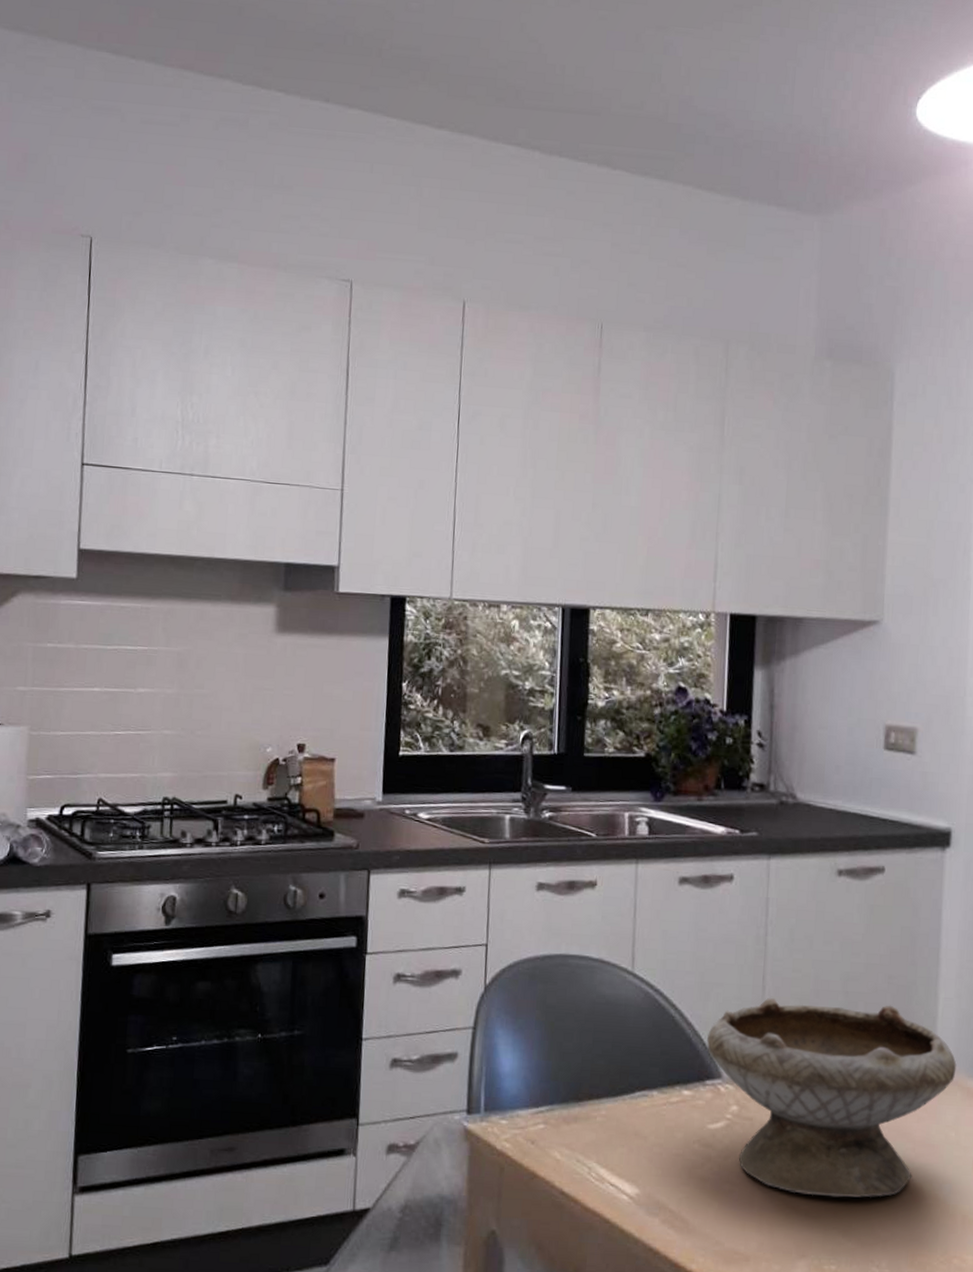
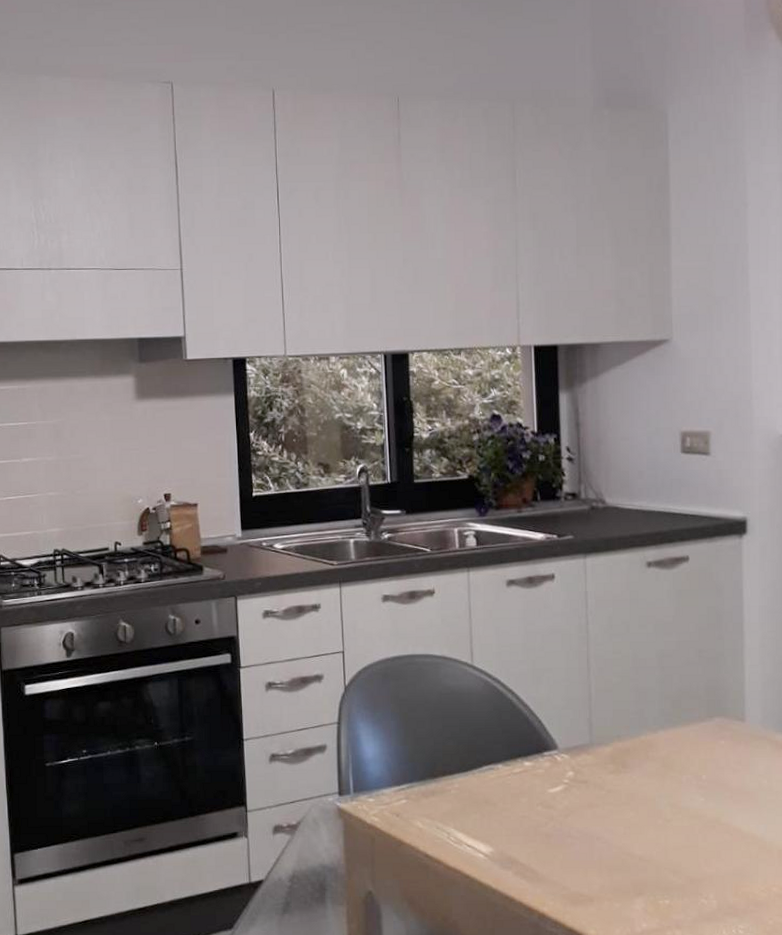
bowl: present [707,998,957,1198] -> none [542,675,765,843]

